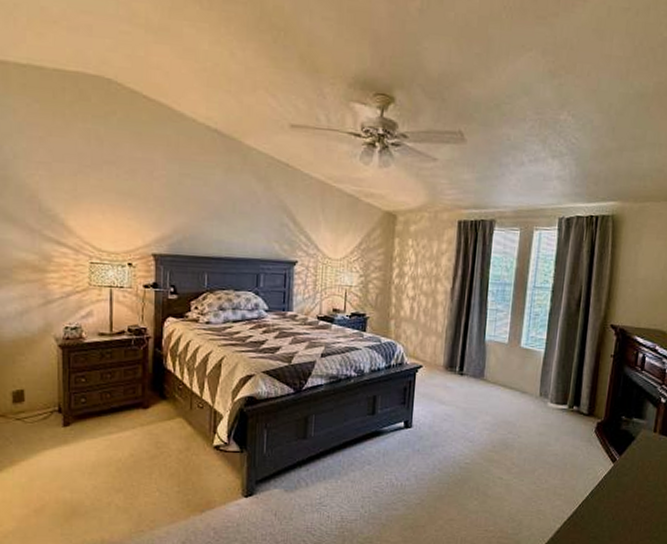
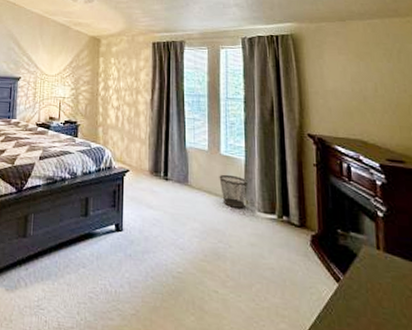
wastebasket: none [516,367,544,400] -> present [219,174,248,208]

